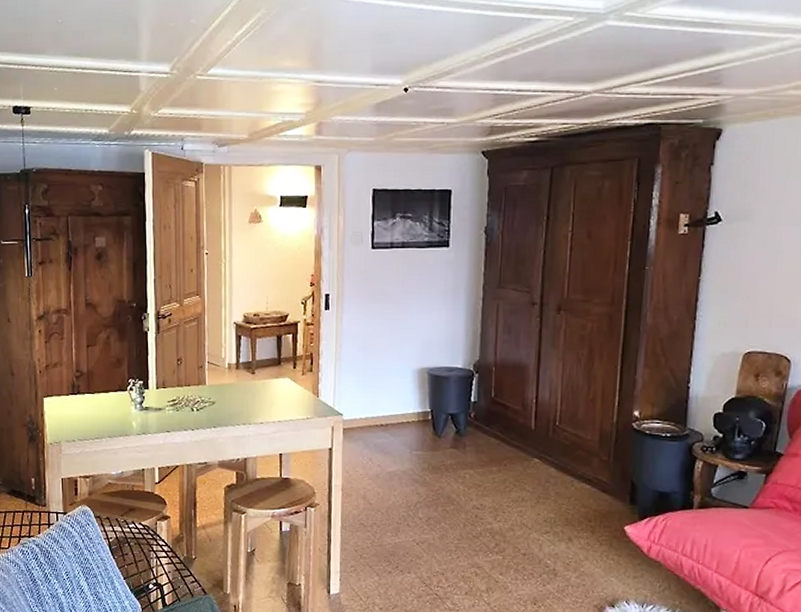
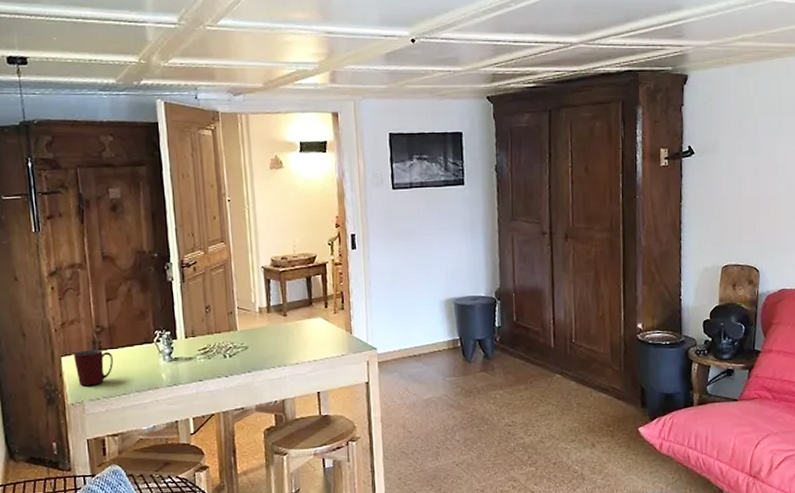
mug: none [54,393,89,428] -> present [73,350,113,386]

